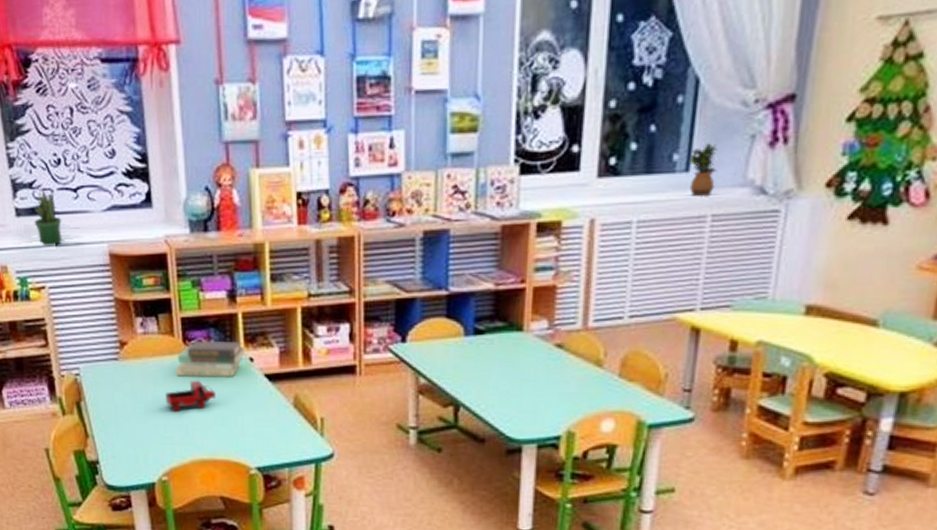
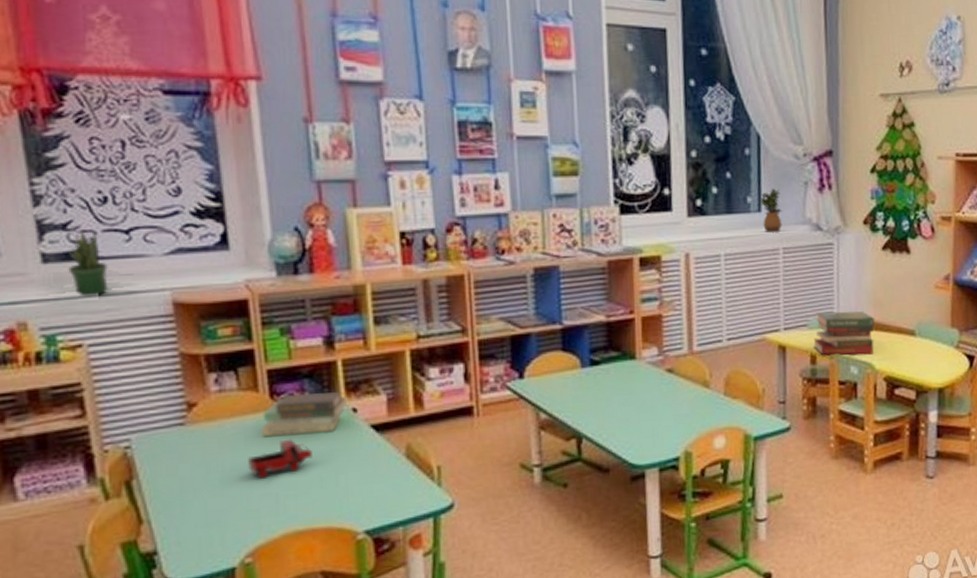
books: none [736,292,824,345] -> present [813,311,875,356]

